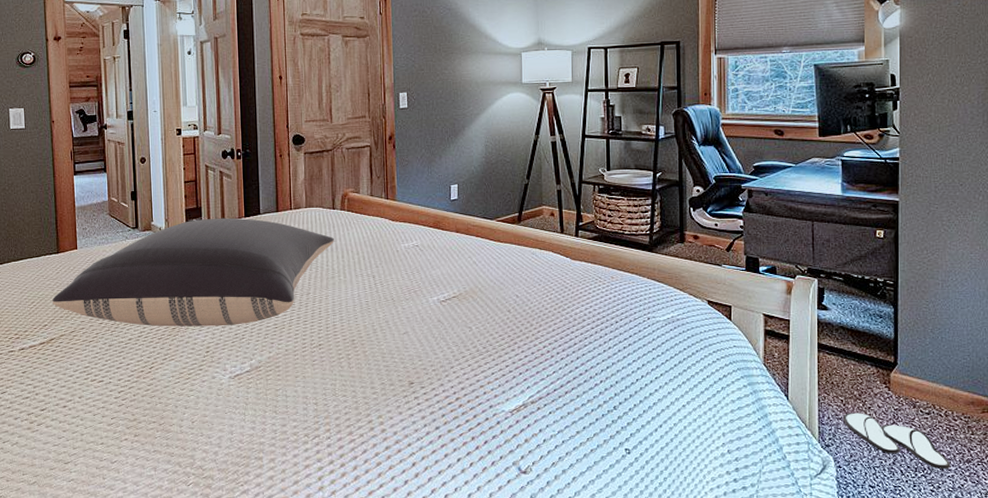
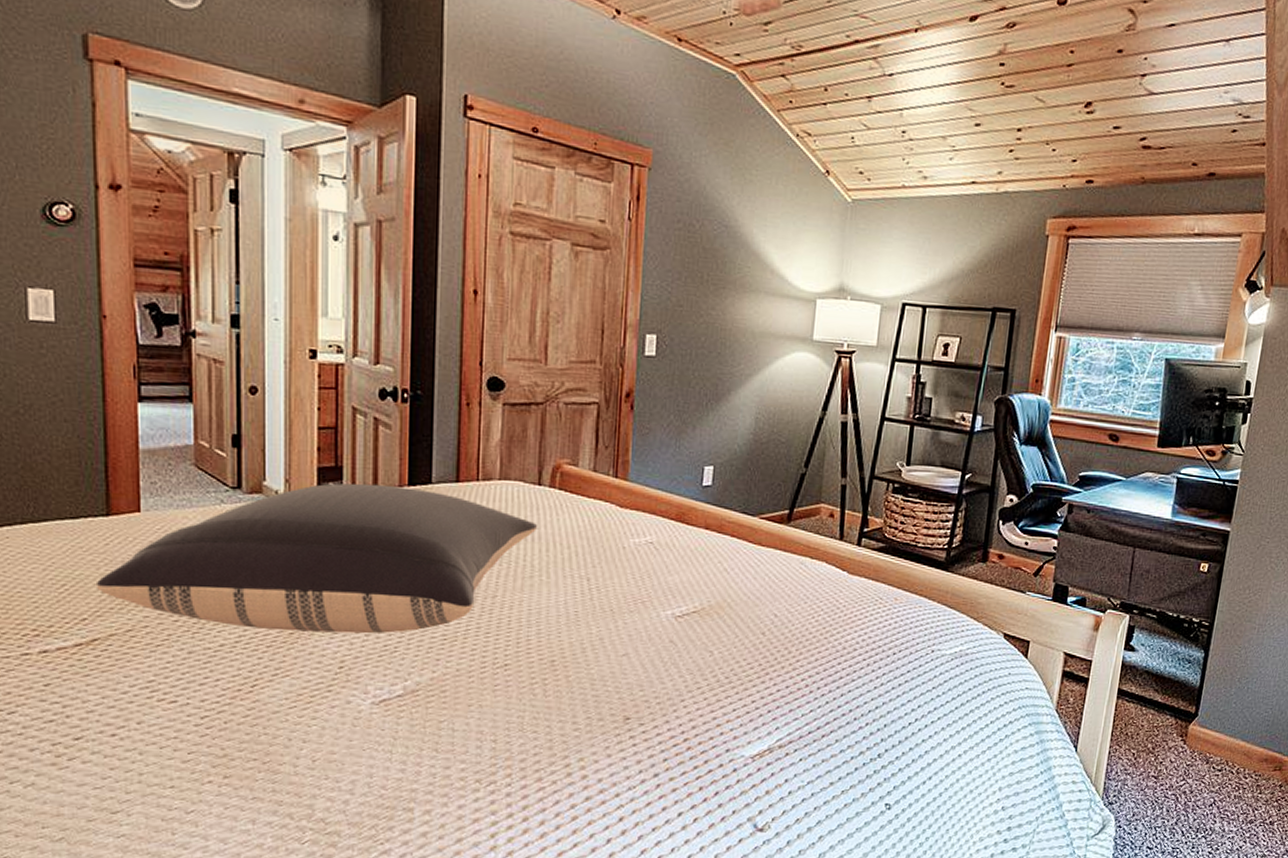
slippers: present [843,413,951,469] -> none [1131,767,1233,830]

